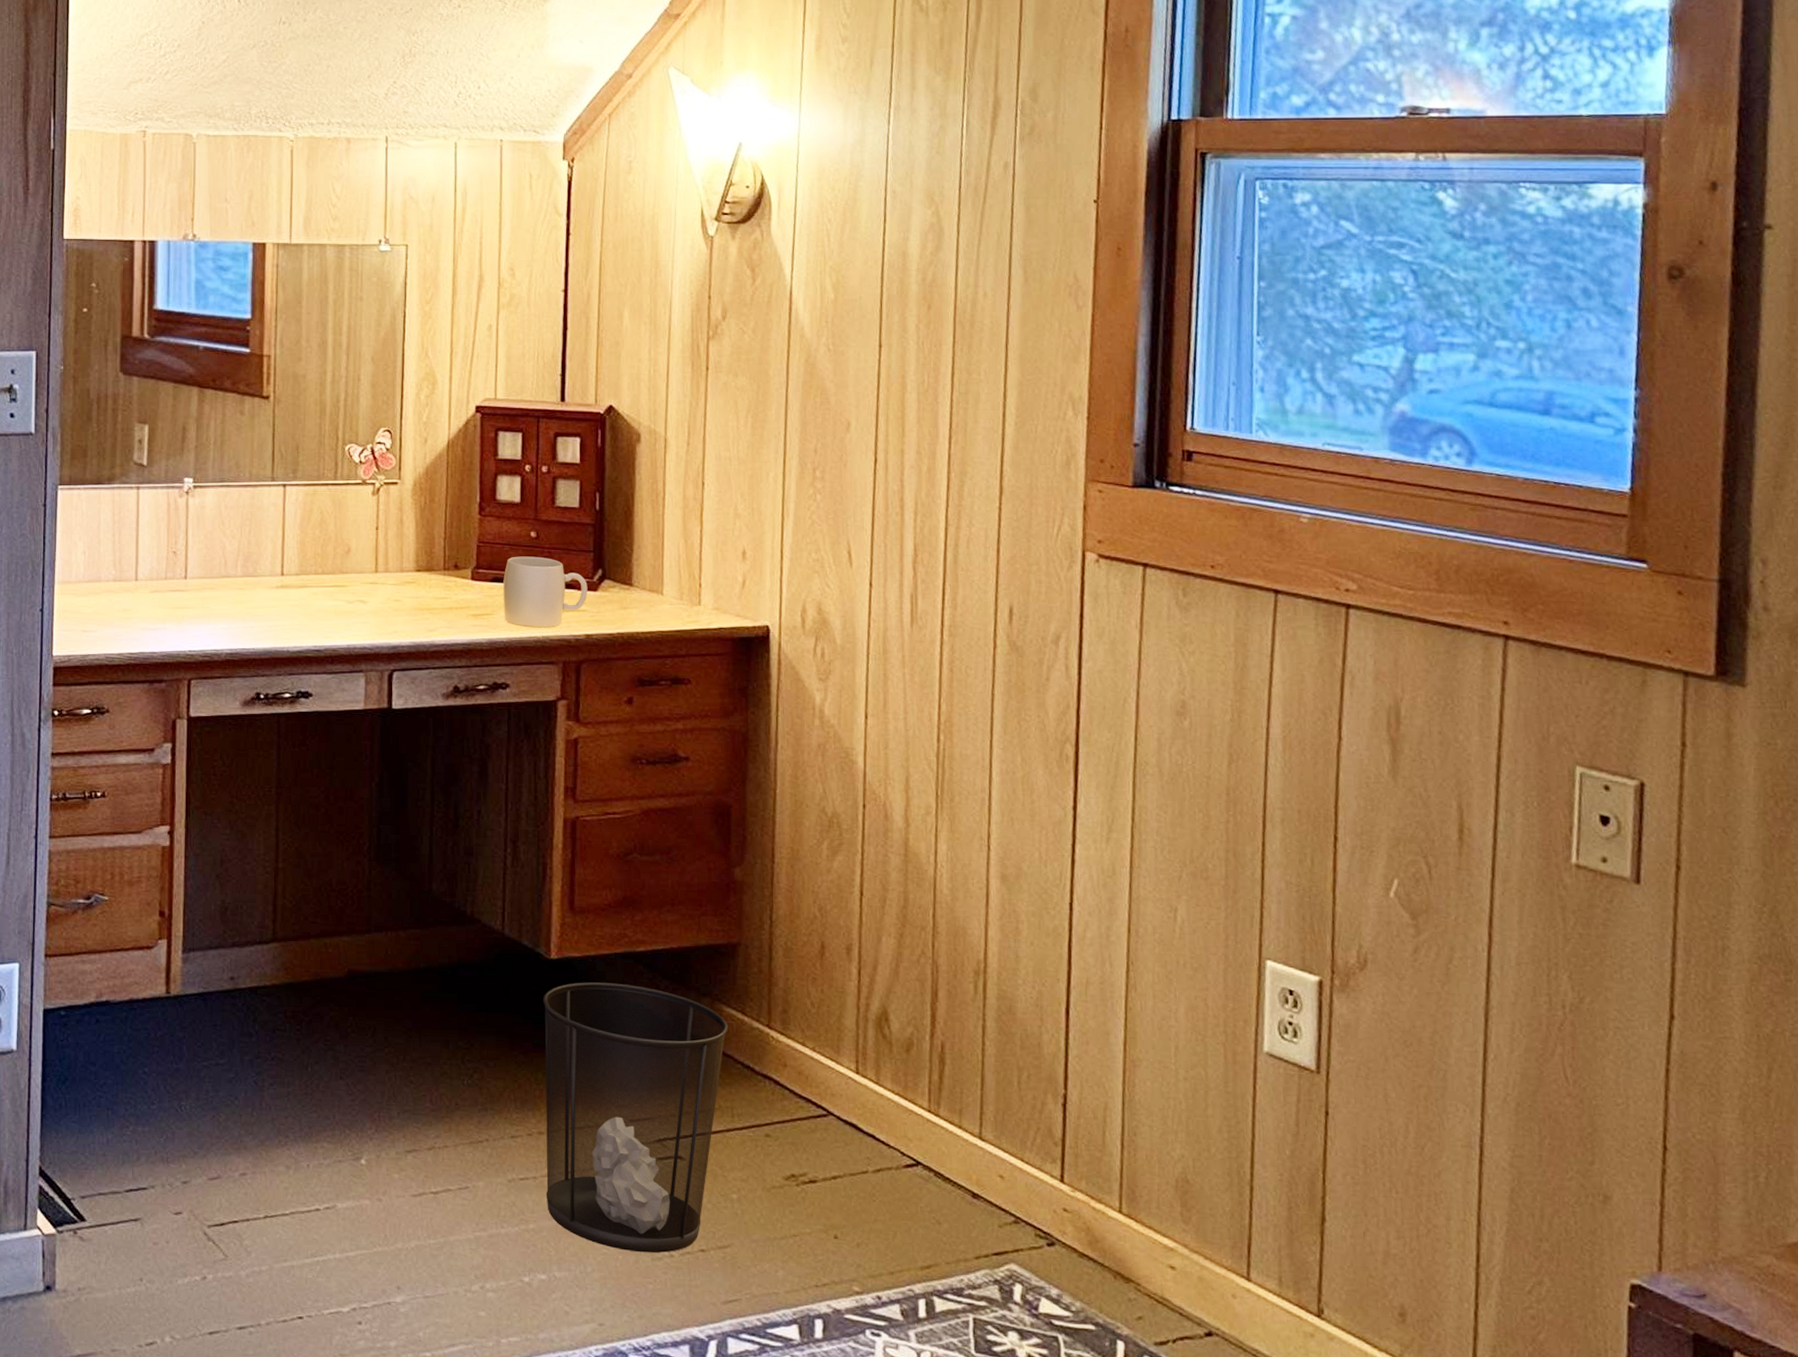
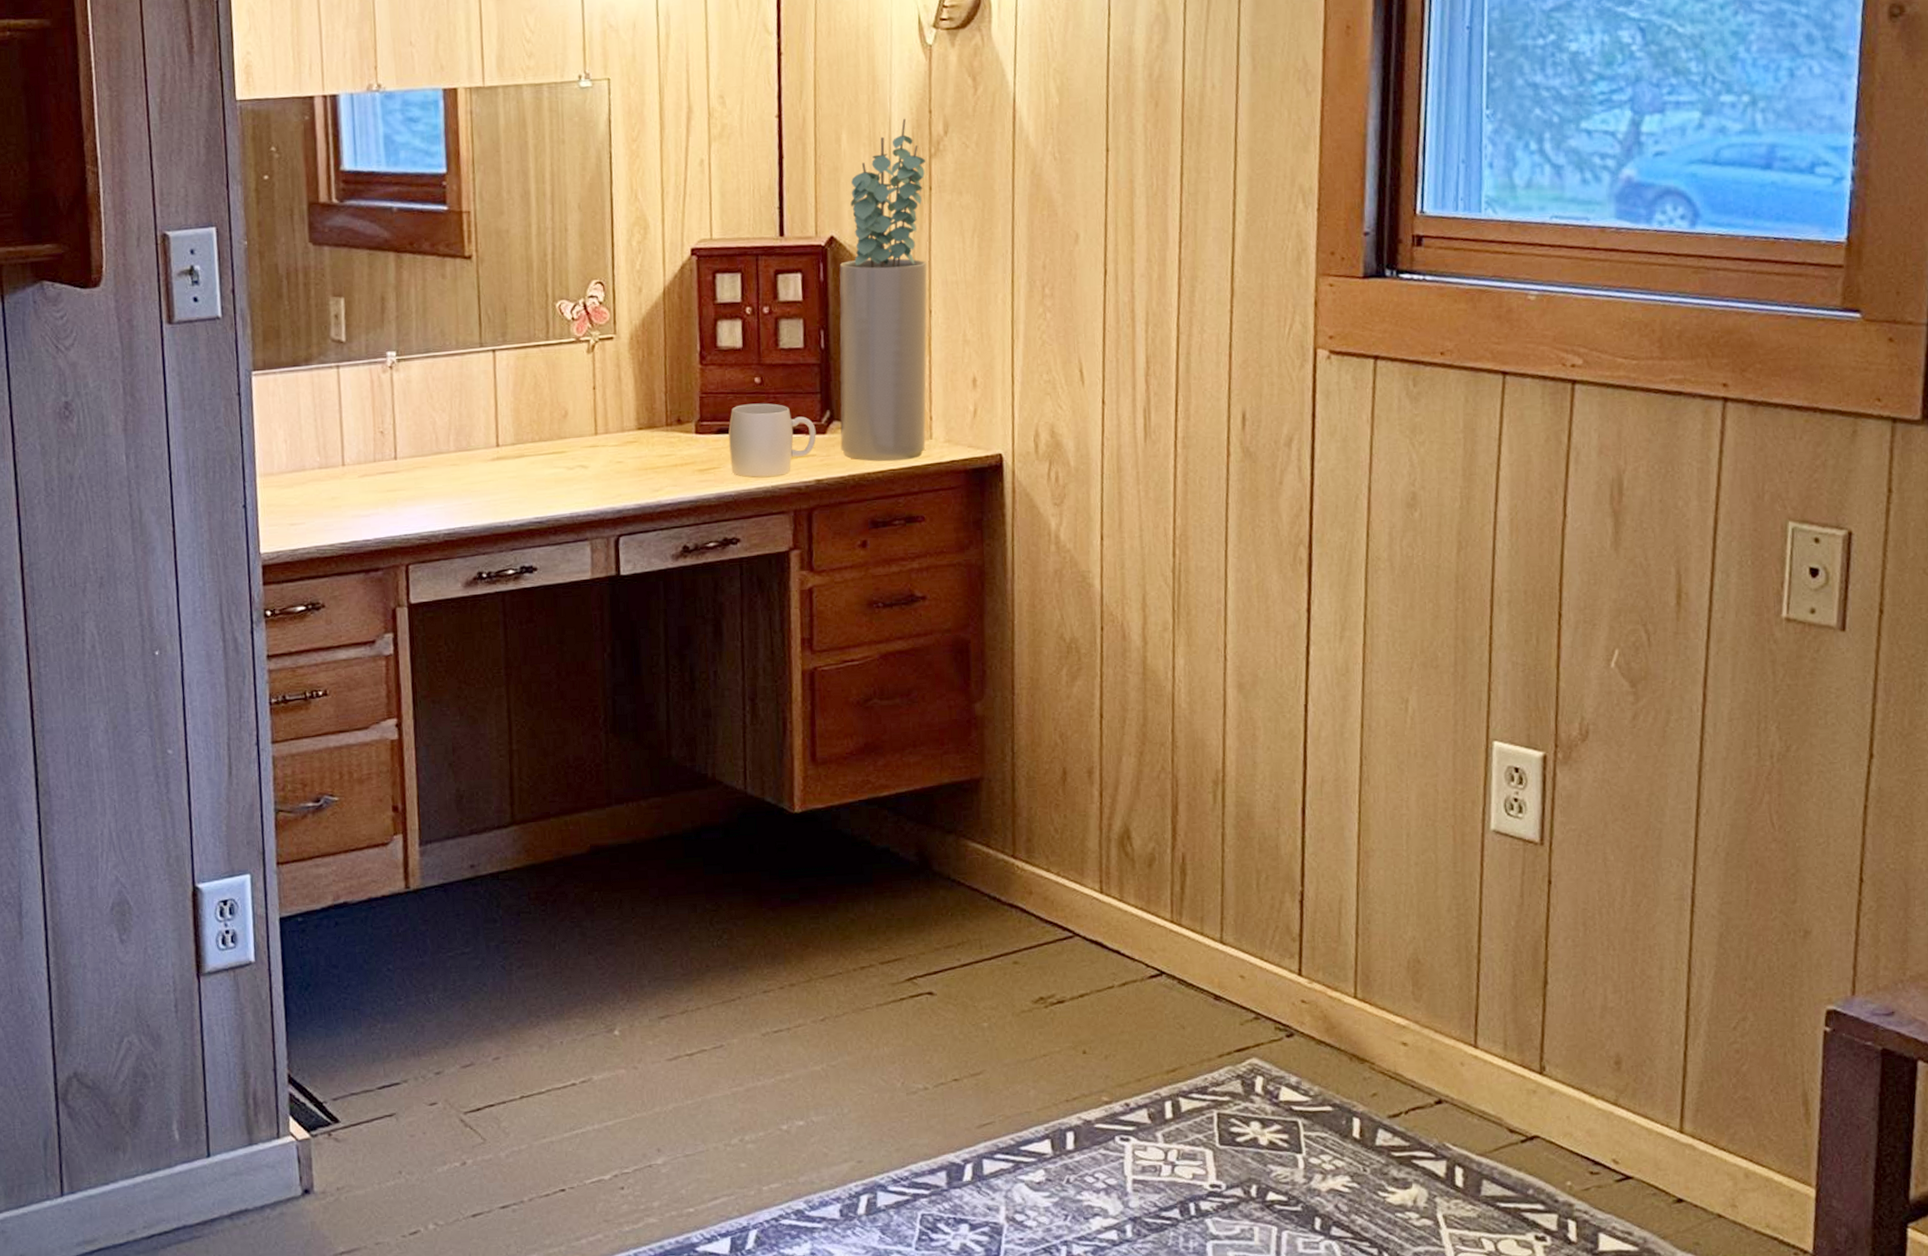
waste bin: present [542,982,729,1253] -> none [788,829,974,1089]
vase: none [611,301,704,624] -> present [839,118,928,462]

